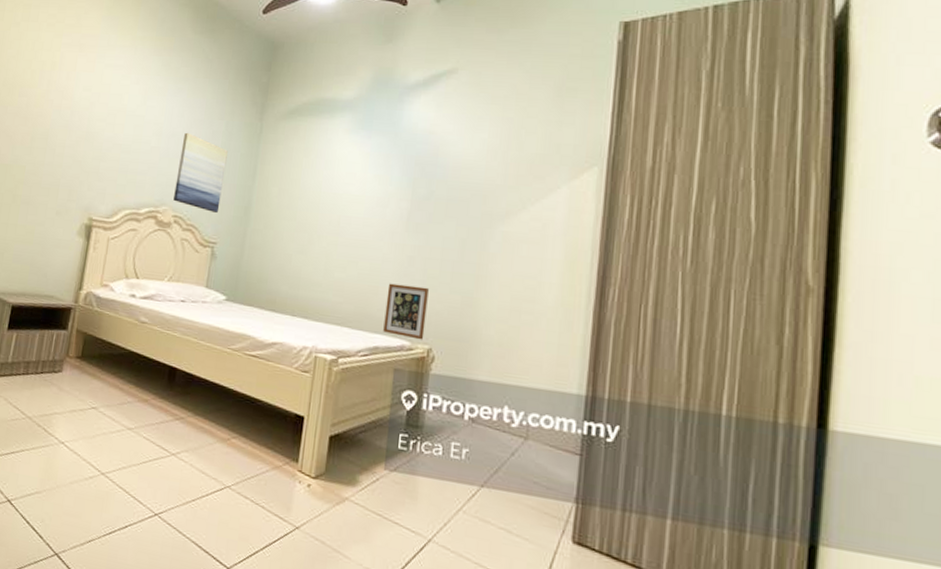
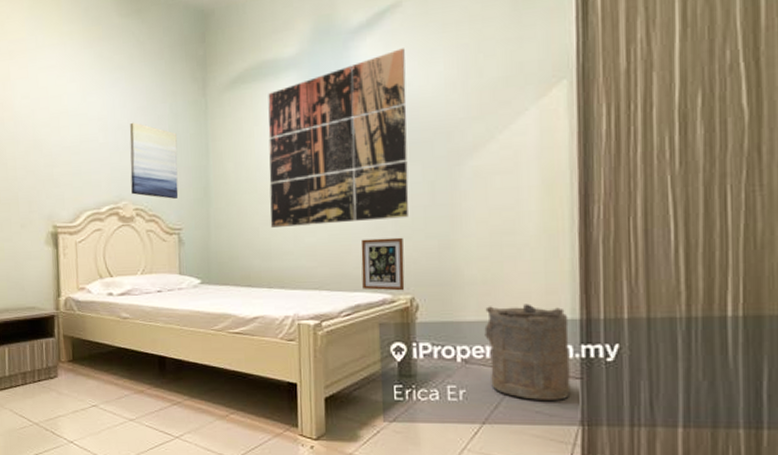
wall art: none [303,111,455,270] -> present [268,48,409,227]
laundry hamper: none [494,368,575,474] -> present [484,304,571,400]

